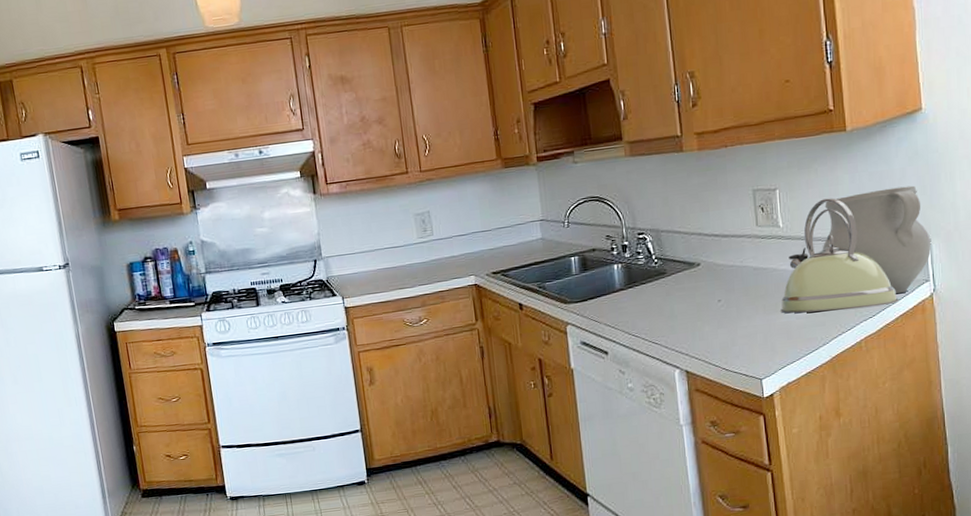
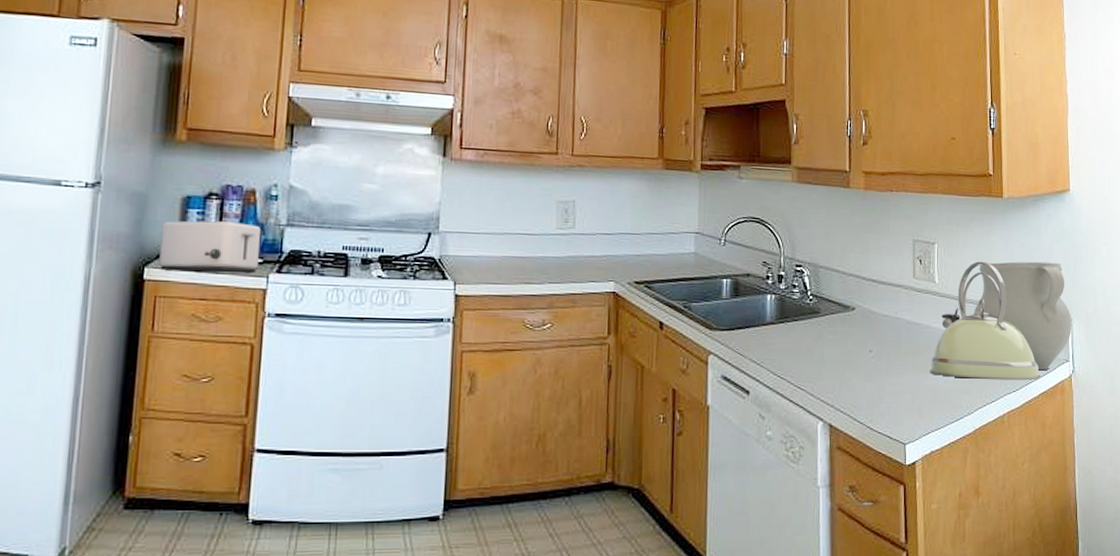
toaster: none [118,276,192,323] -> present [159,220,262,274]

